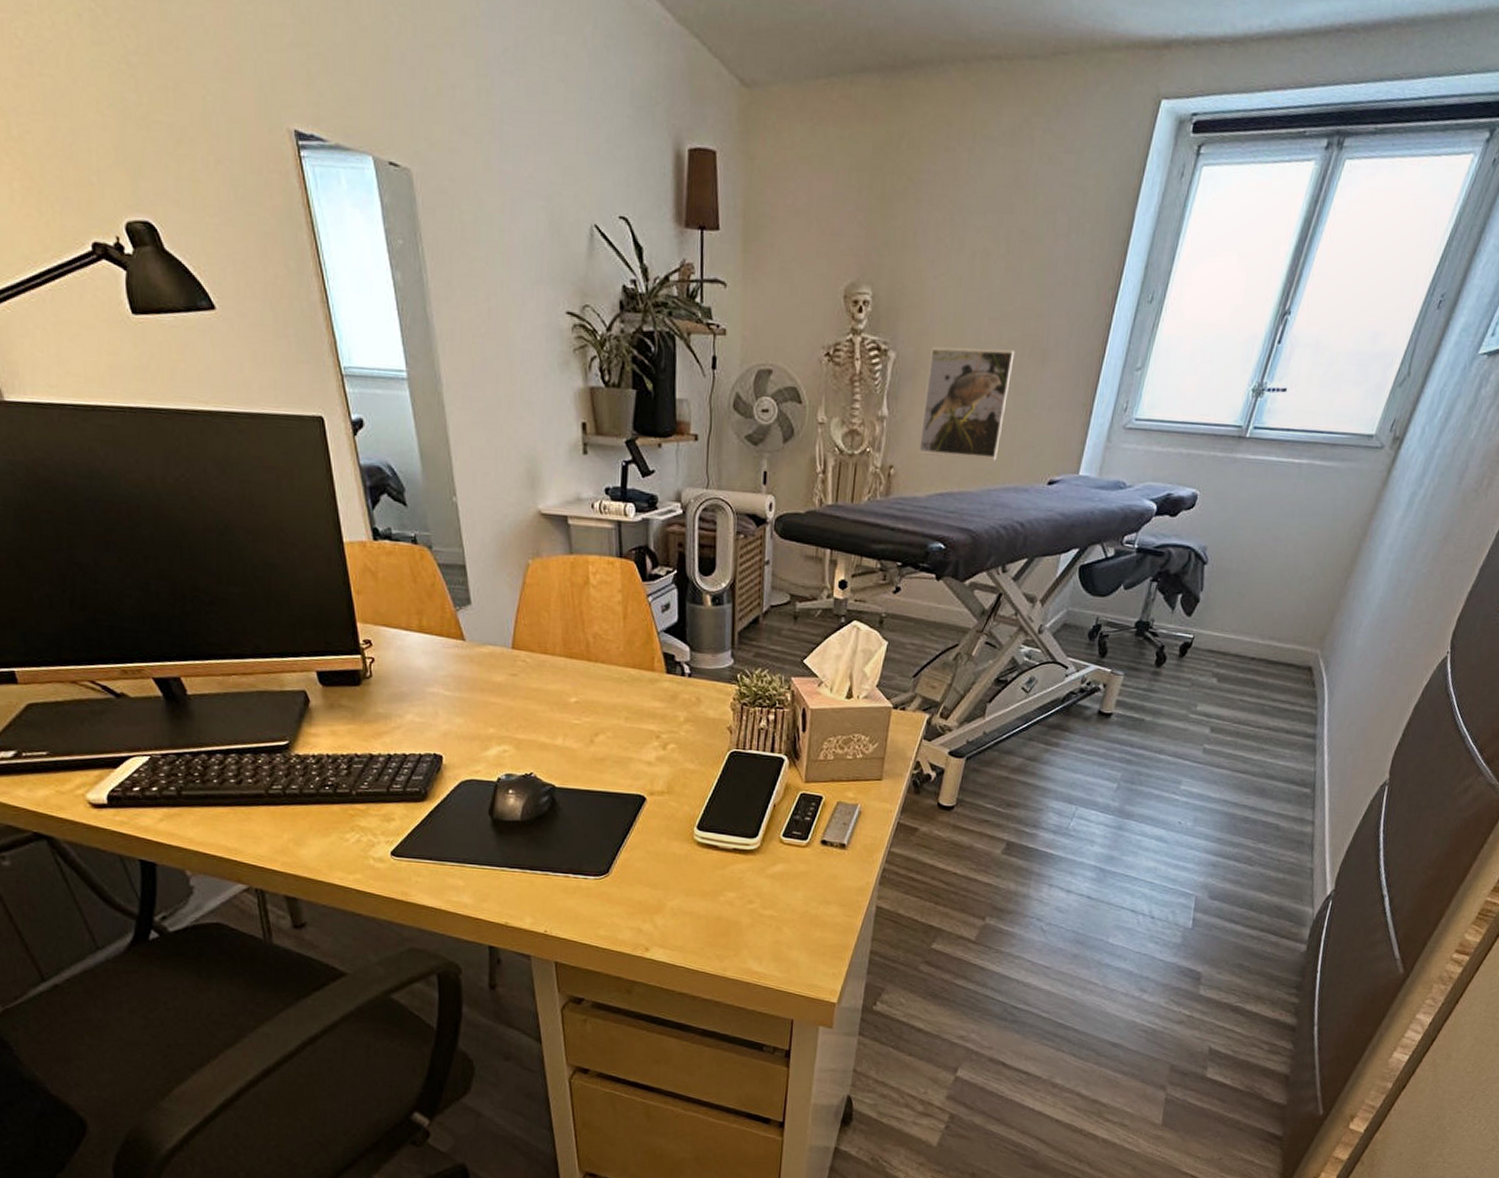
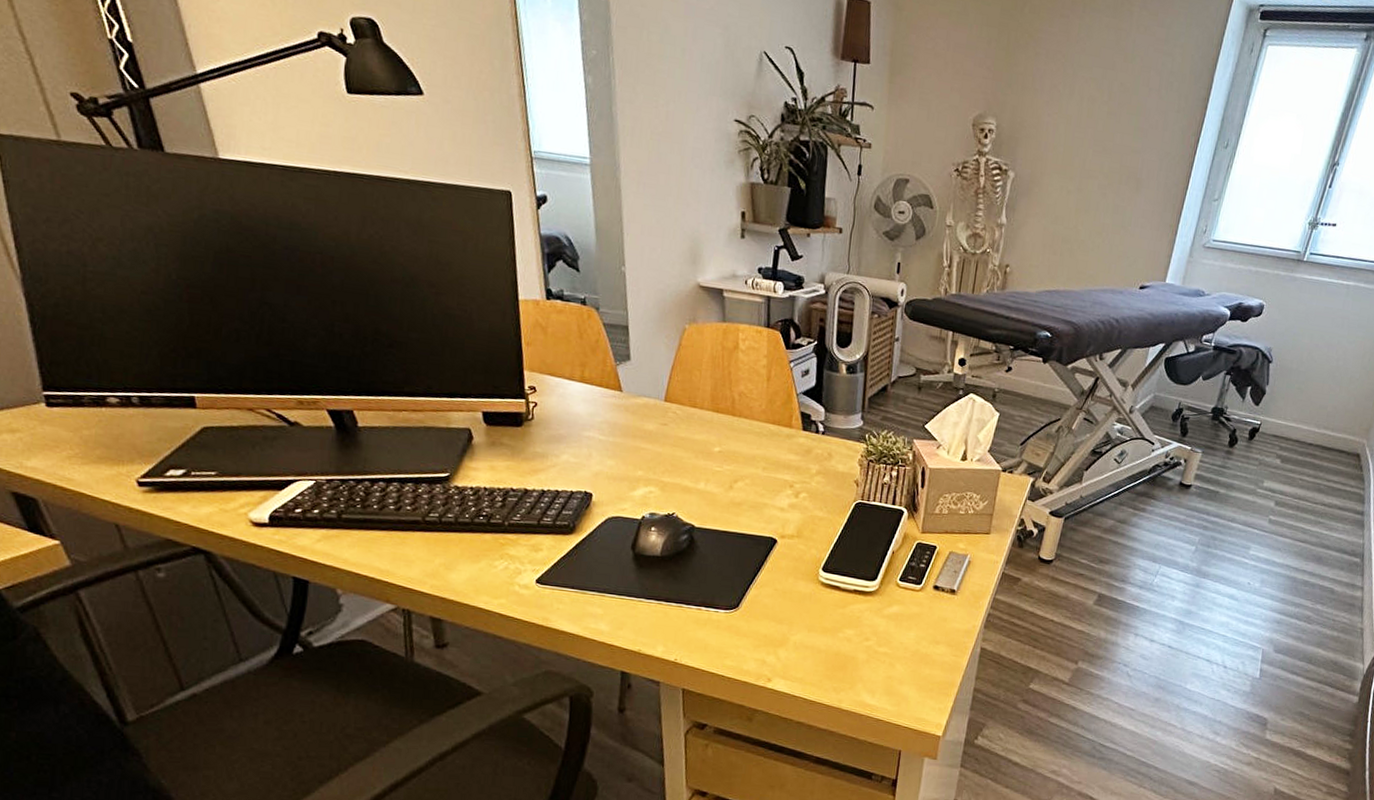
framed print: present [918,346,1015,461] -> none [1030,170,1114,267]

